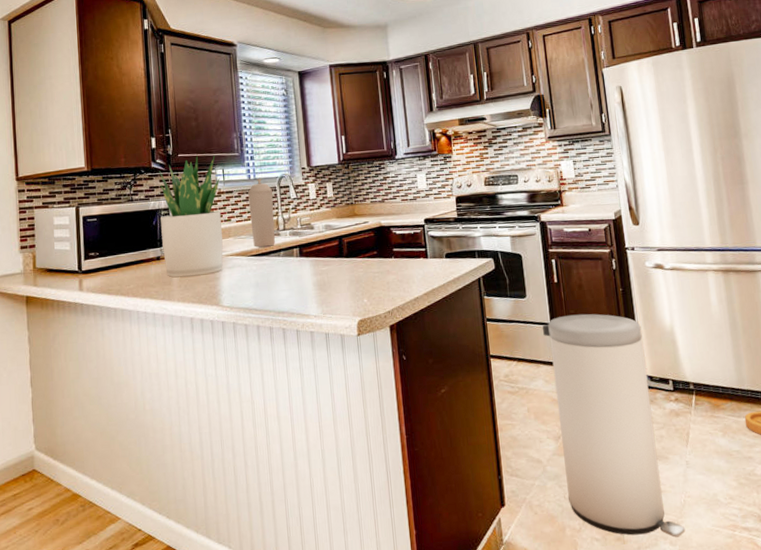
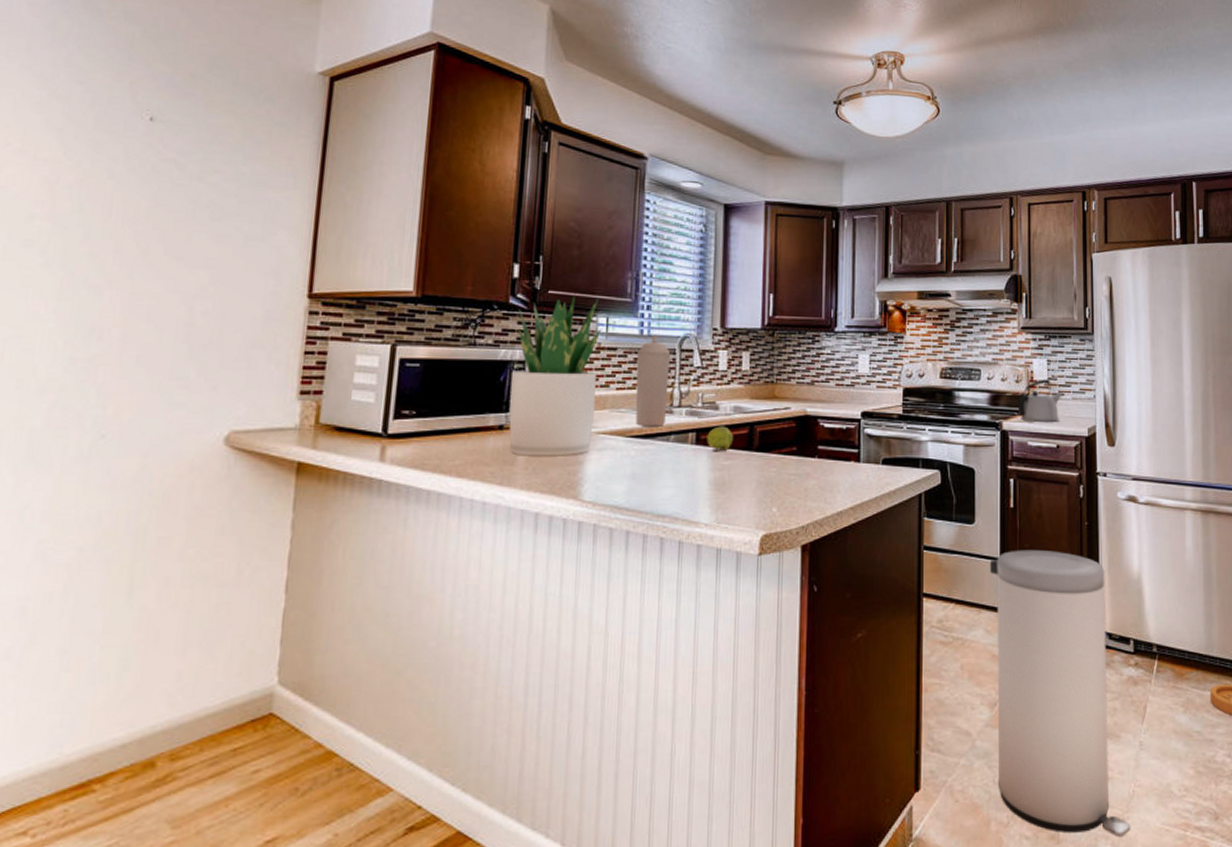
fruit: none [307,241,328,261] -> present [707,426,734,452]
kettle: none [552,176,590,213] -> present [1017,379,1064,423]

